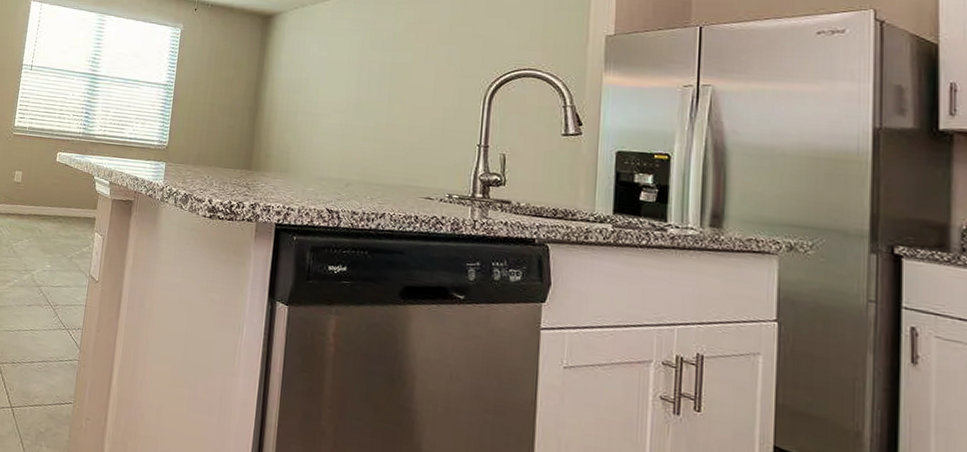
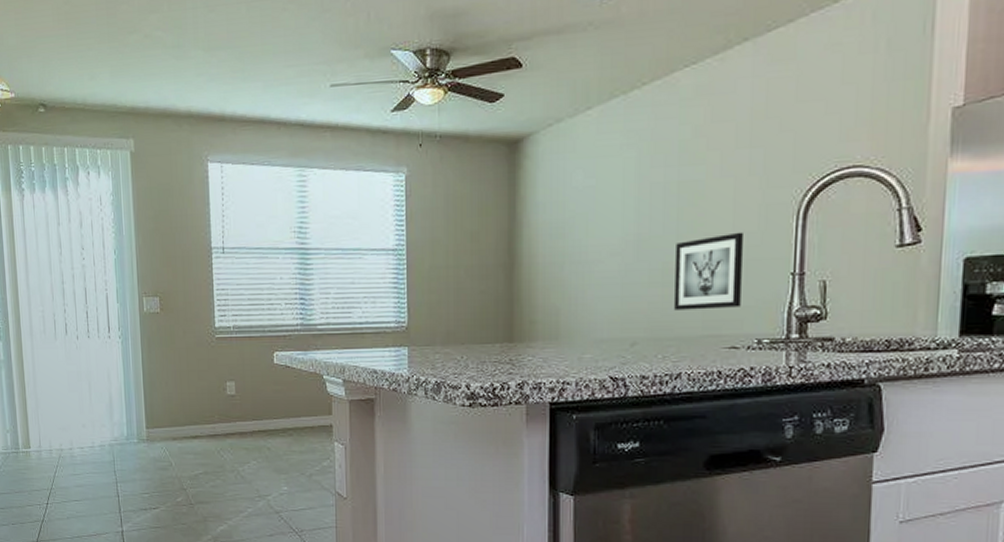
wall art: none [383,107,442,167] -> present [674,232,745,310]

